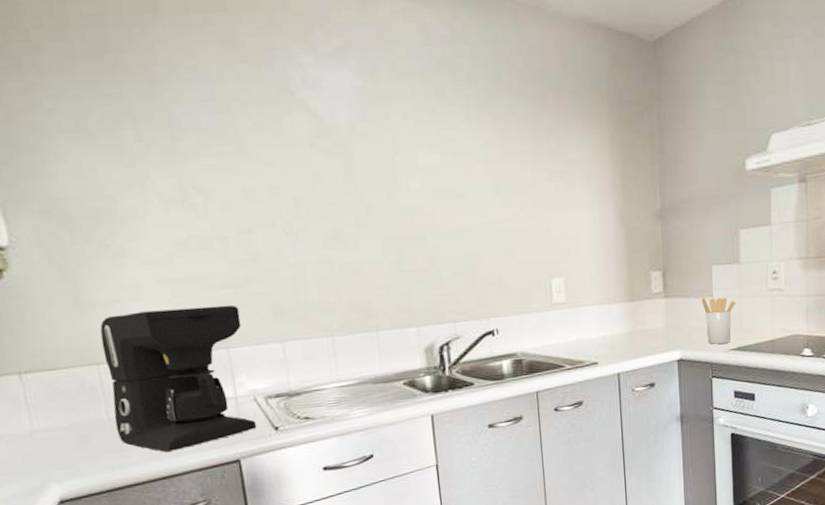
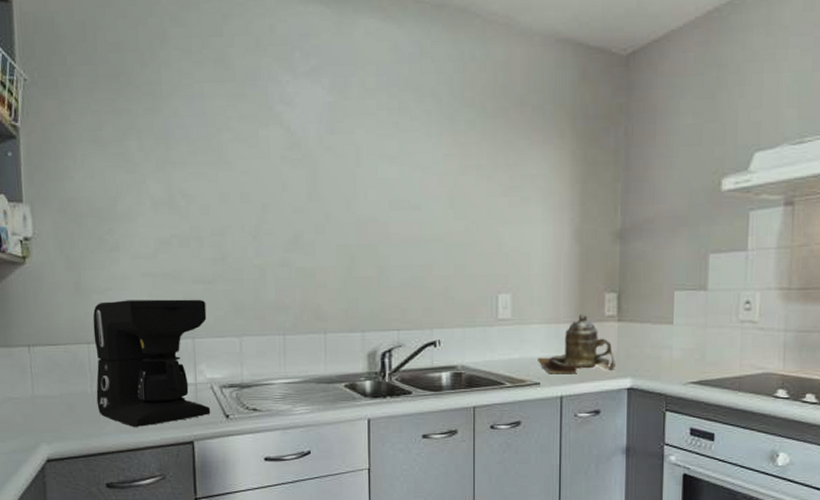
teapot: none [594,293,665,353] -> present [538,314,616,374]
utensil holder: present [701,297,736,344] -> none [659,324,700,375]

